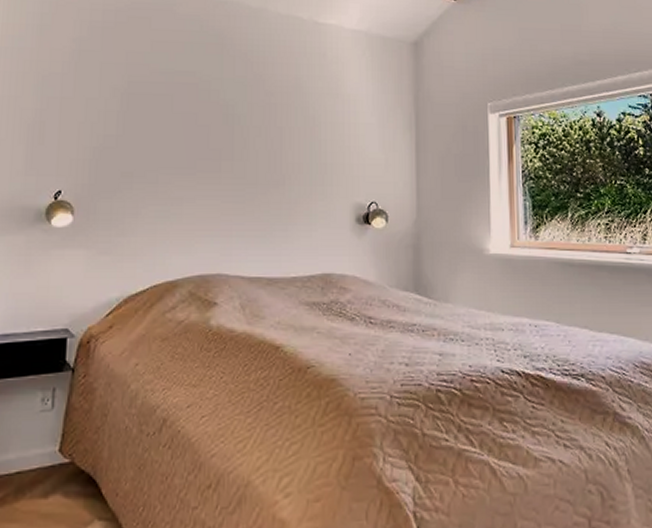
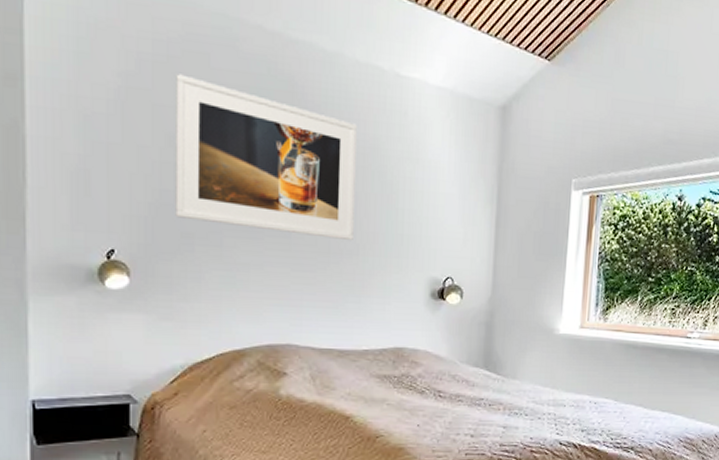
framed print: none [116,36,280,172] -> present [175,74,357,241]

